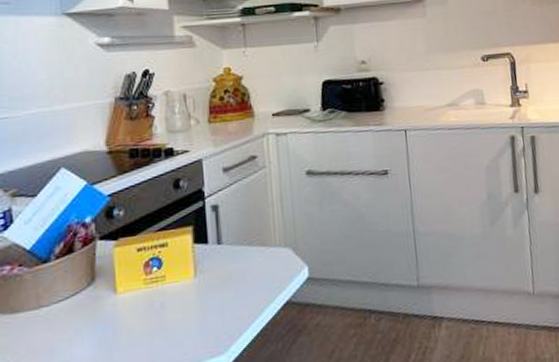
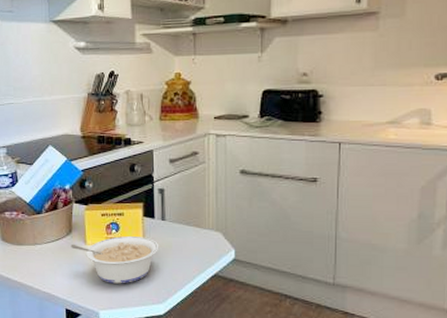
legume: none [93,269,217,342] -> present [70,236,159,284]

